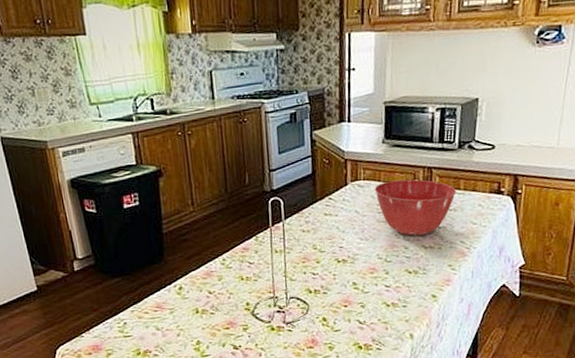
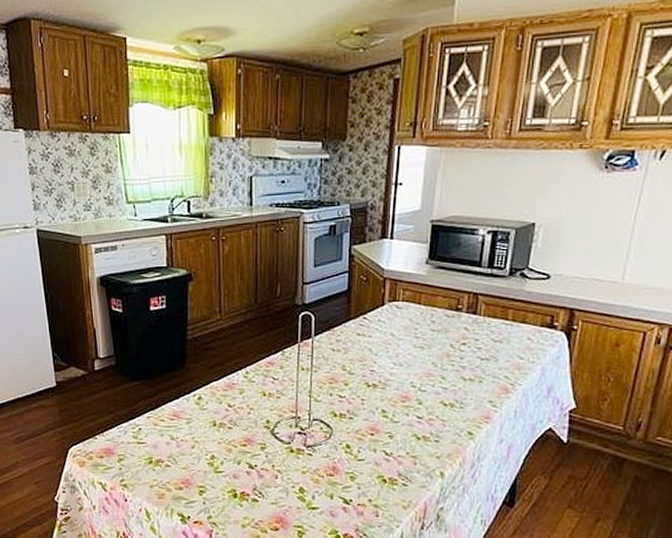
mixing bowl: present [374,179,457,236] -> none [413,304,504,366]

